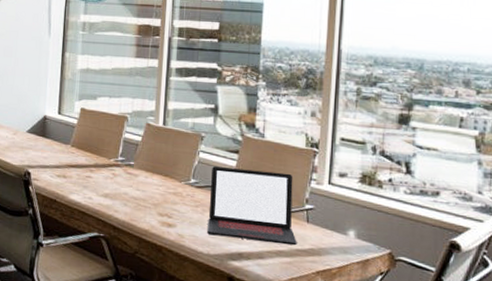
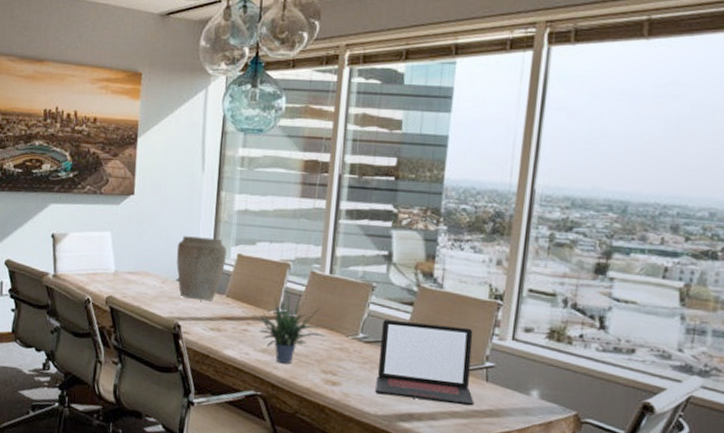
vase: none [26,92,71,151] -> present [176,236,227,302]
potted plant: none [98,137,161,208] -> present [256,286,325,364]

